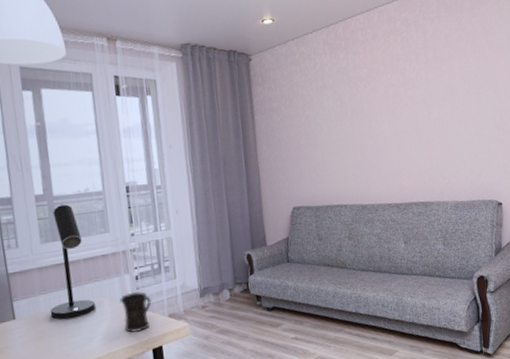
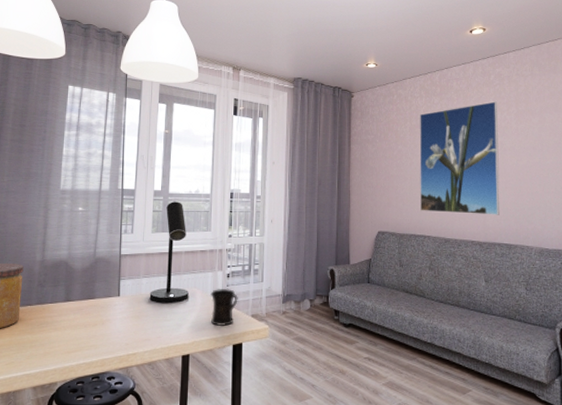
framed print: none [325,50,414,180] -> present [419,101,500,215]

